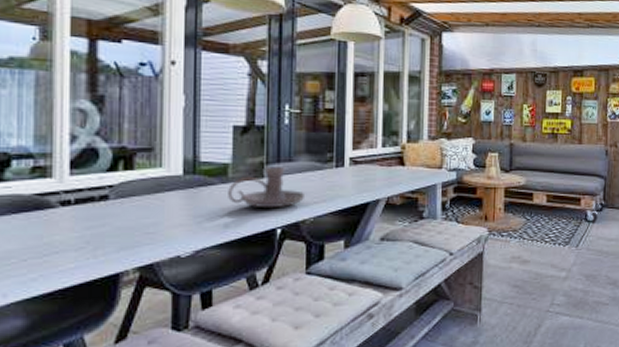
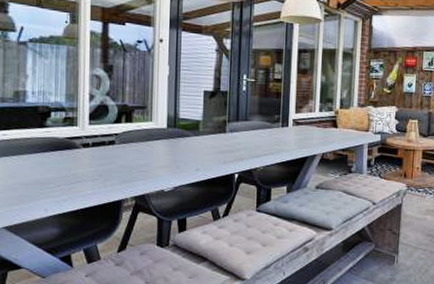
candle holder: present [228,165,306,209] -> none [199,123,258,158]

